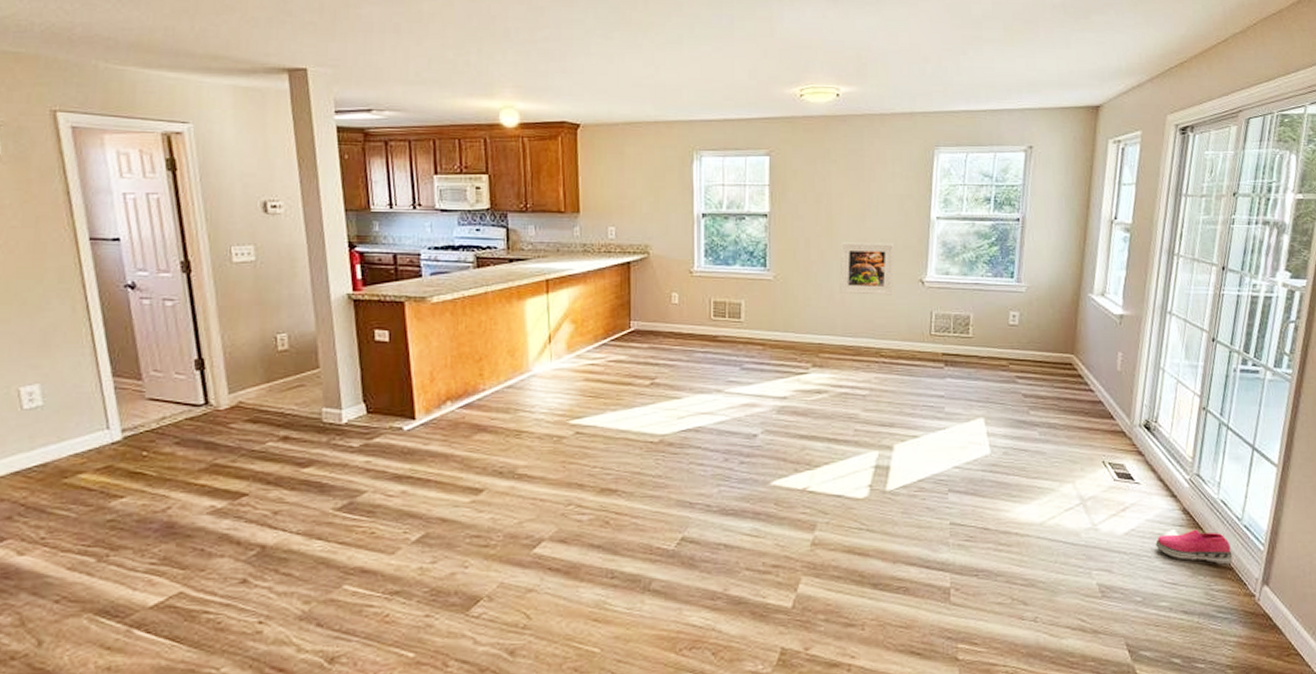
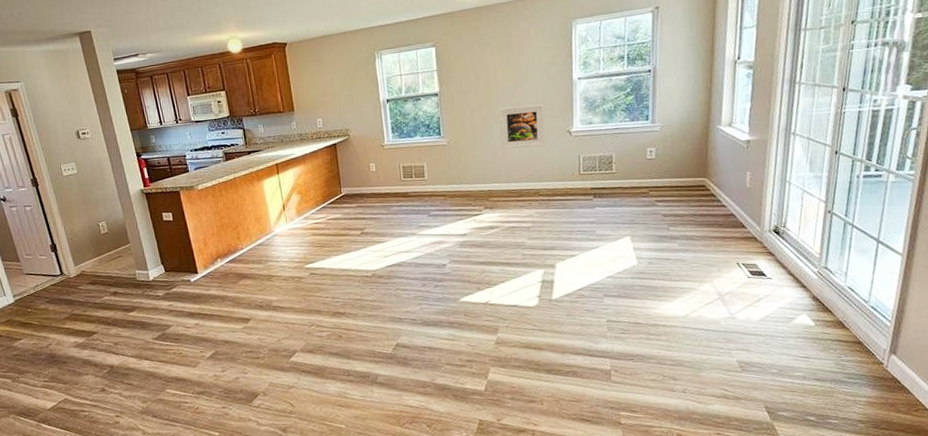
shoe: present [1155,529,1233,565] -> none [788,312,861,341]

